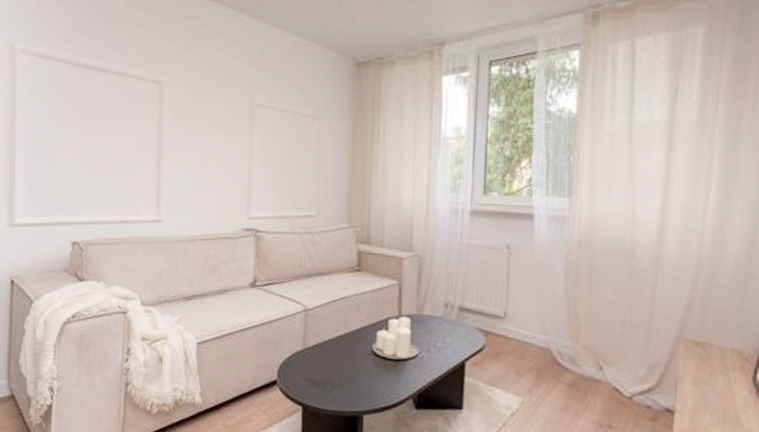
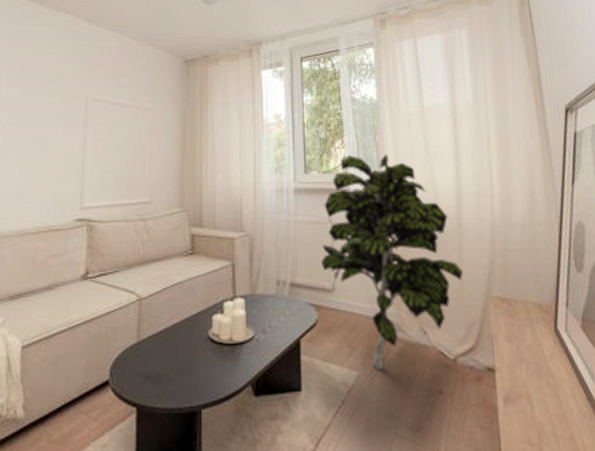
indoor plant: none [493,177,655,399] -> present [320,154,464,370]

